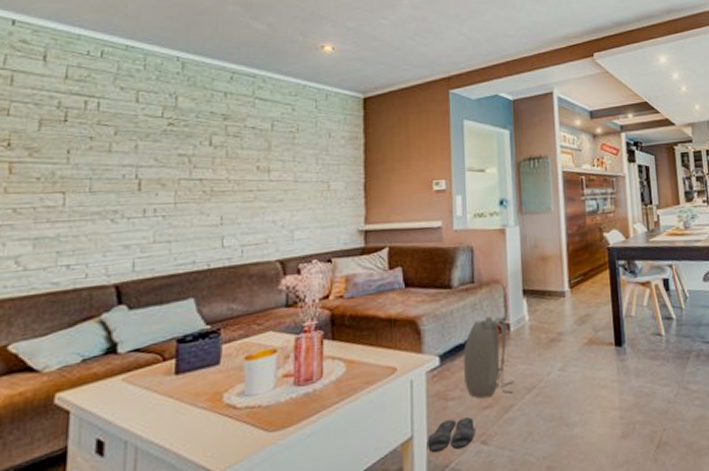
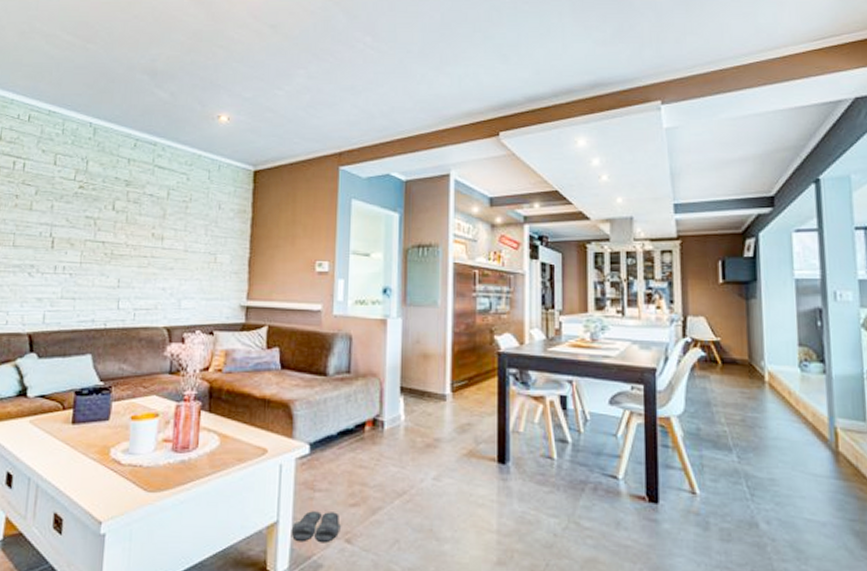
backpack: present [463,315,514,398] -> none [333,409,384,495]

